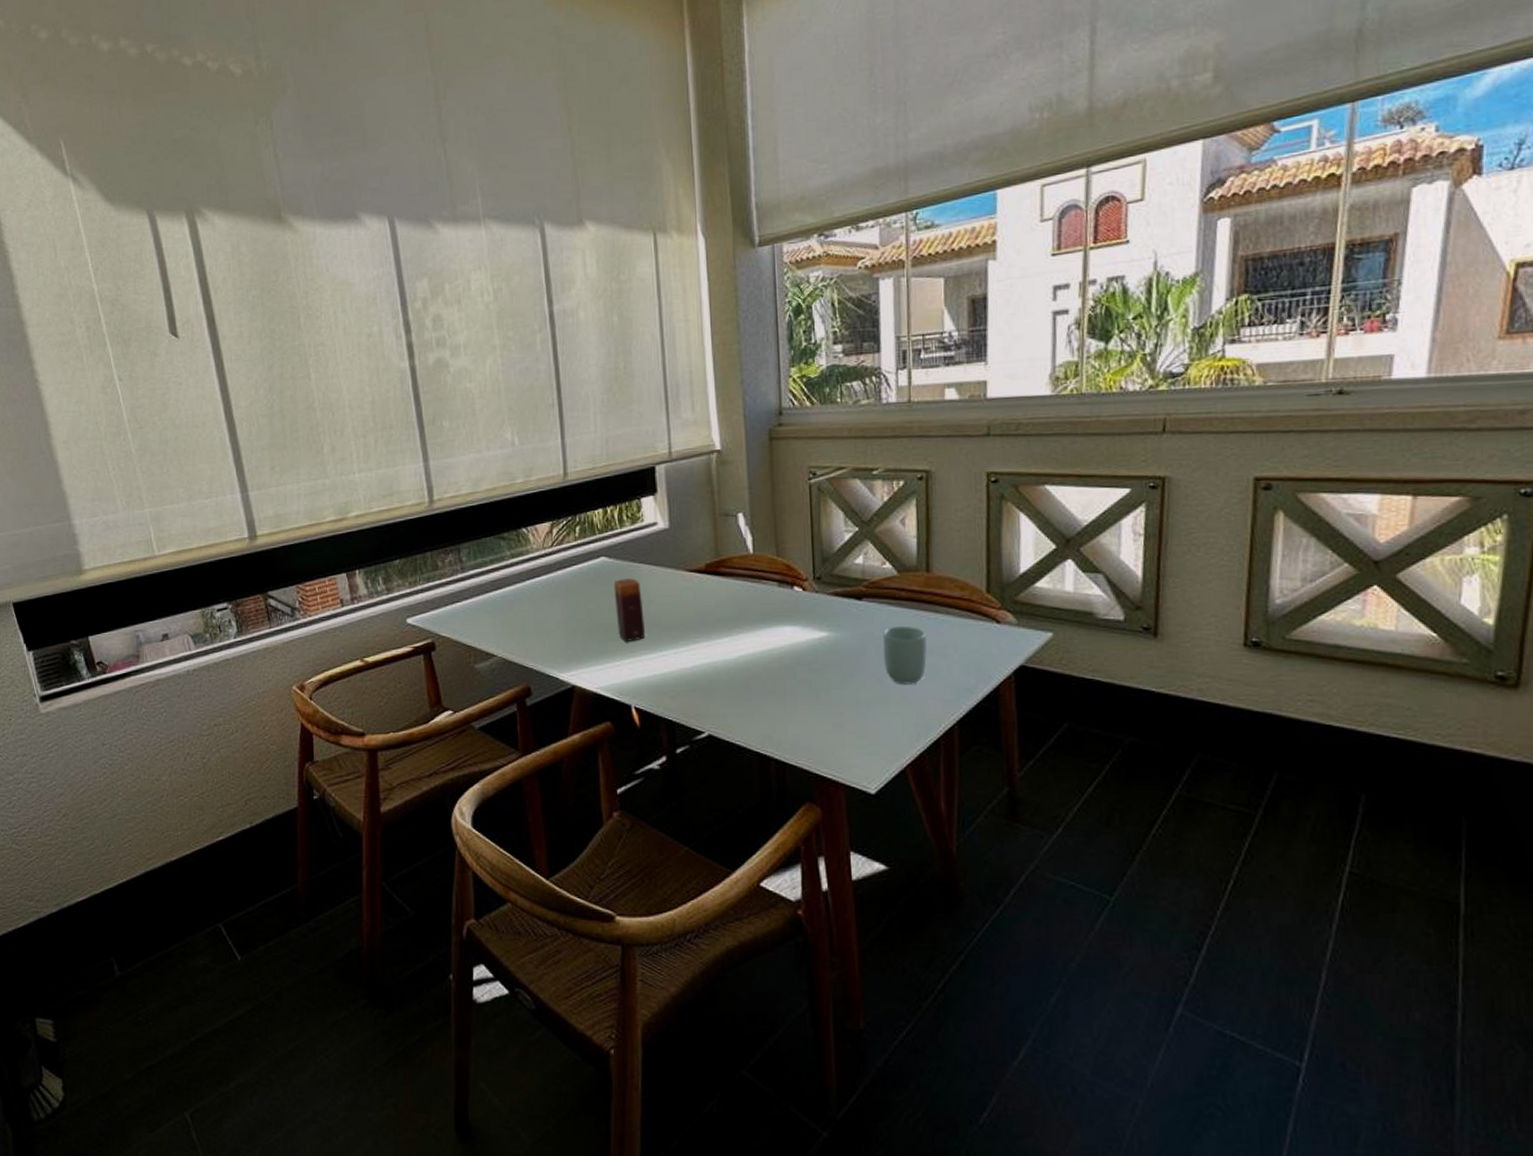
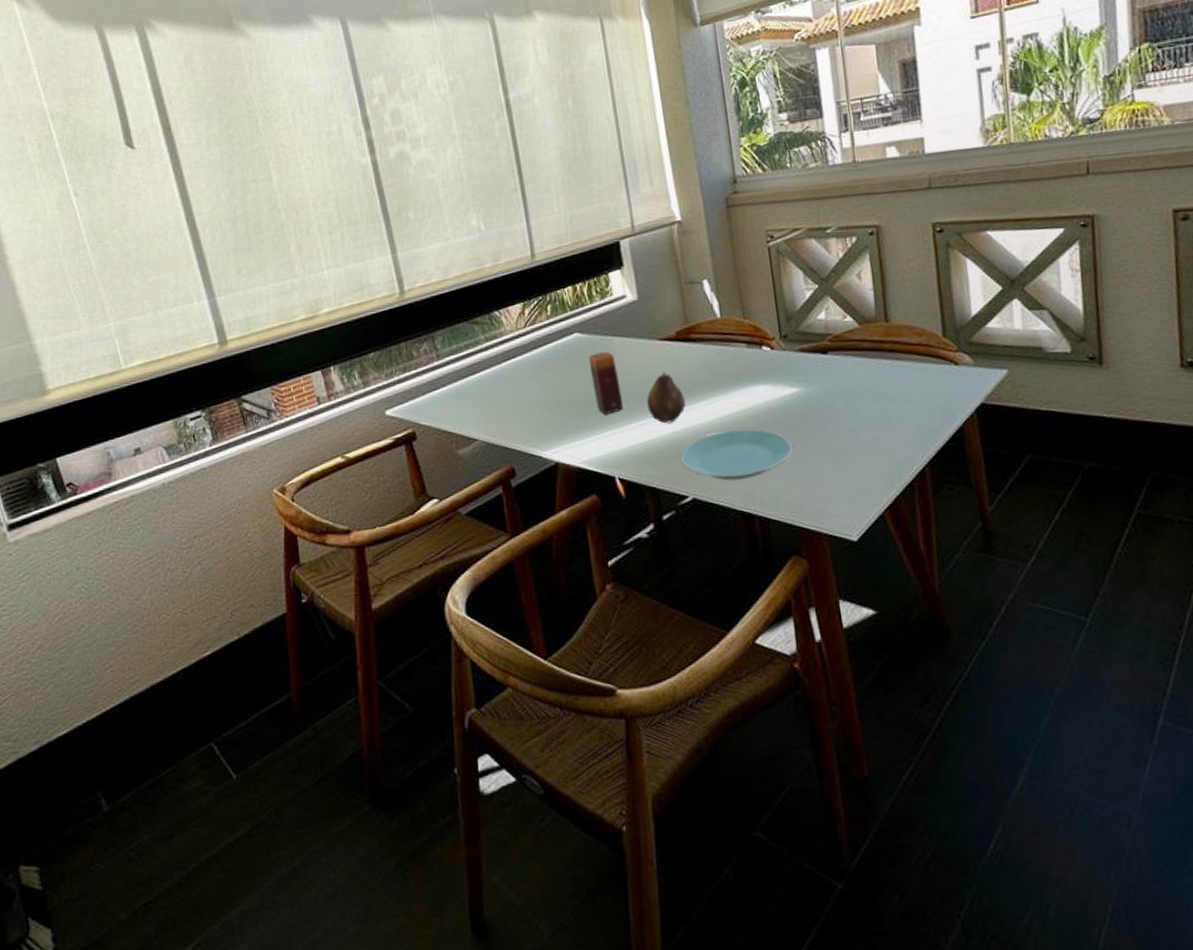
fruit: none [670,604,710,657] -> present [647,371,686,424]
plate: none [700,669,817,720] -> present [681,429,794,480]
cup: present [882,625,927,685] -> none [850,375,894,432]

